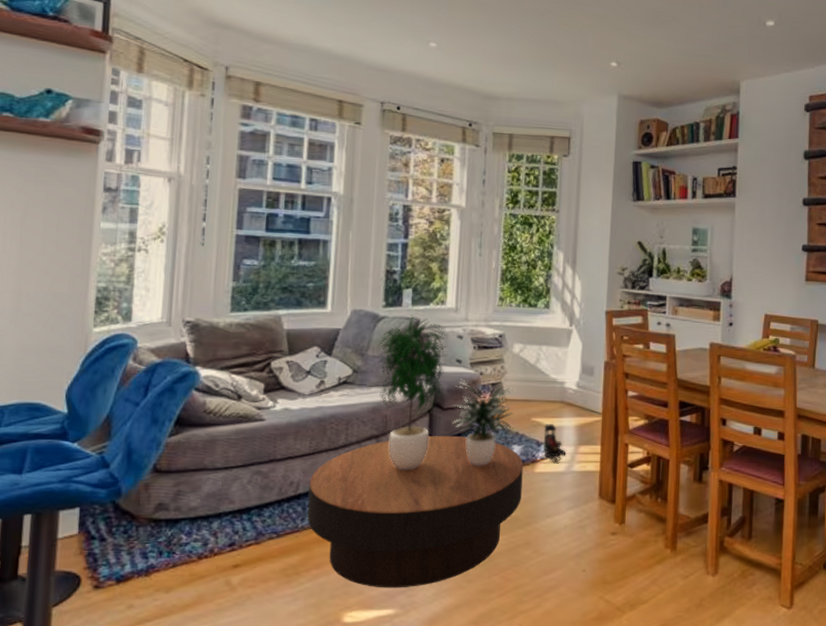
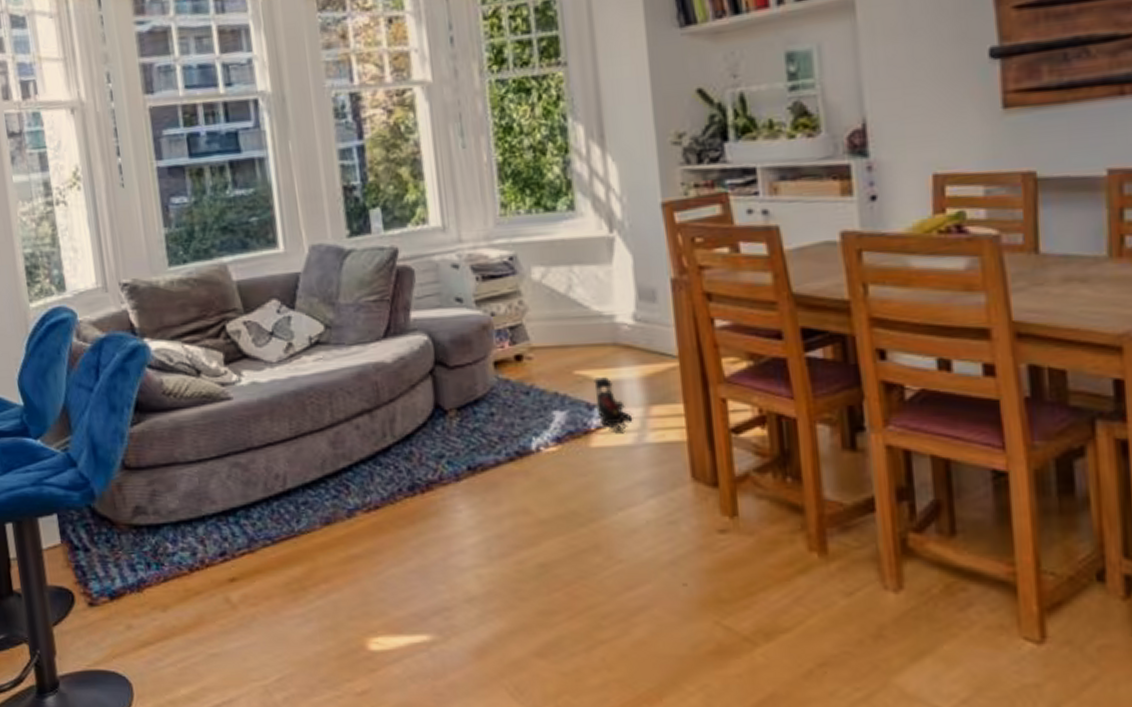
coffee table: present [307,435,524,588] -> none [297,402,577,608]
potted plant: present [378,315,518,470] -> none [349,243,550,453]

